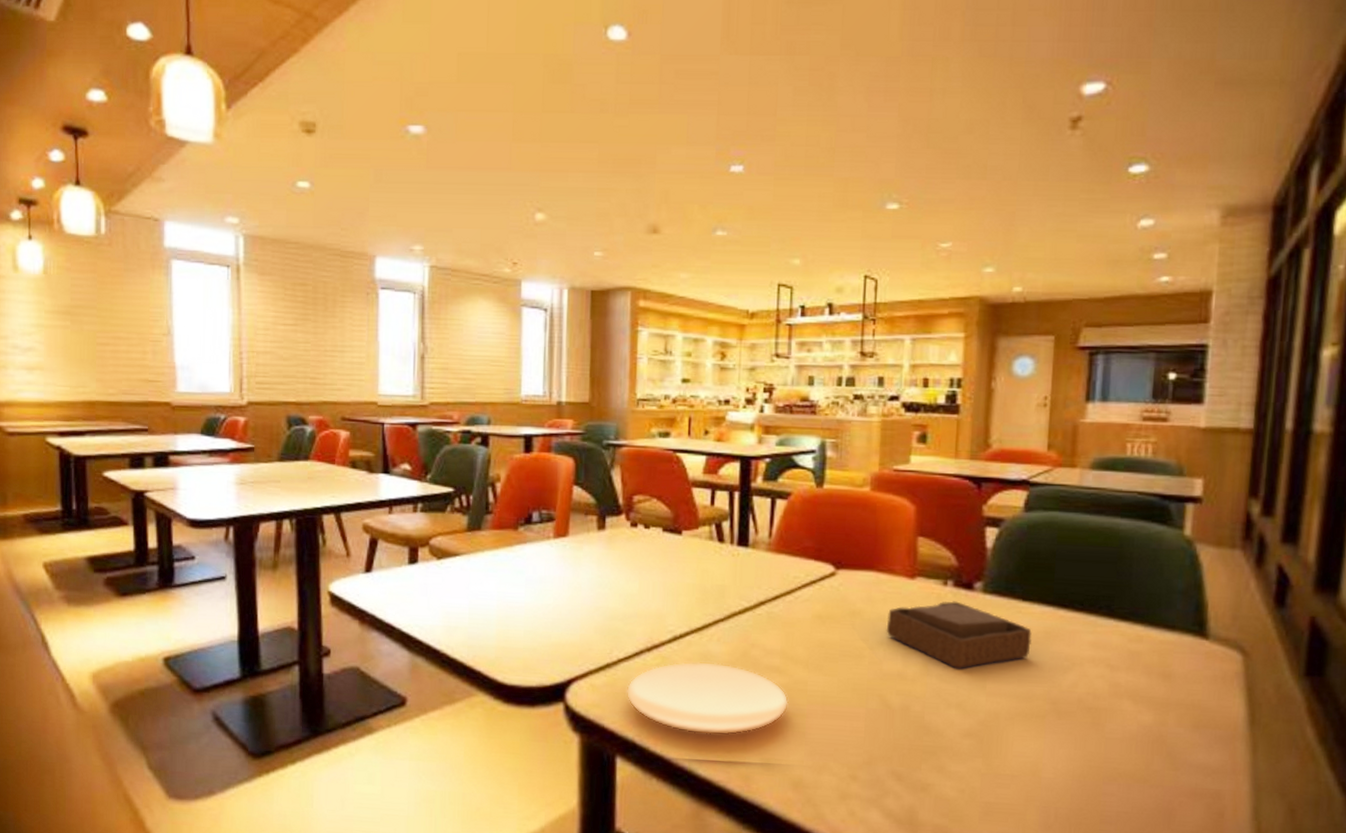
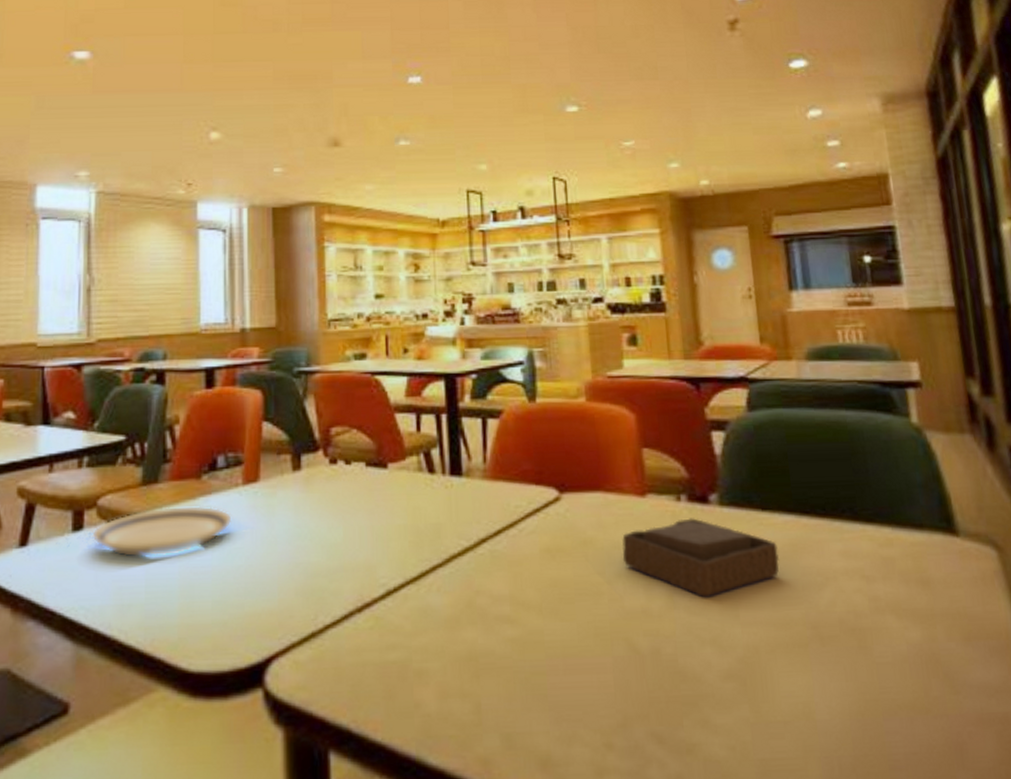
plate: none [425,551,544,591] -> present [92,506,232,557]
plate: present [626,661,789,735] -> none [336,618,525,711]

